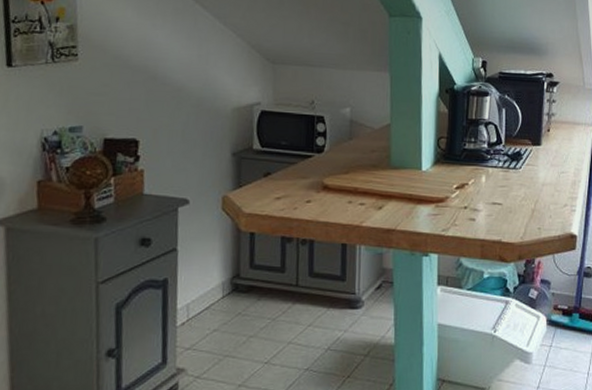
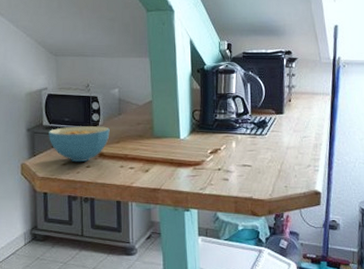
cereal bowl: none [259,150,337,196] -> present [49,125,110,163]

